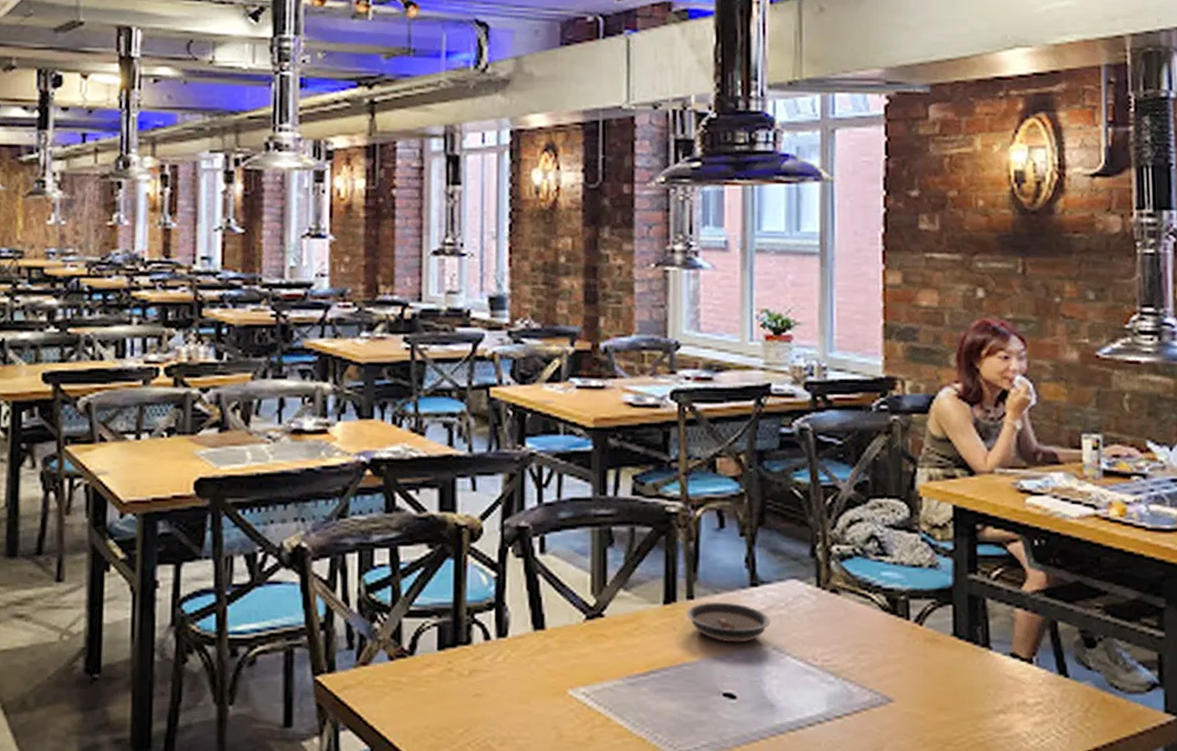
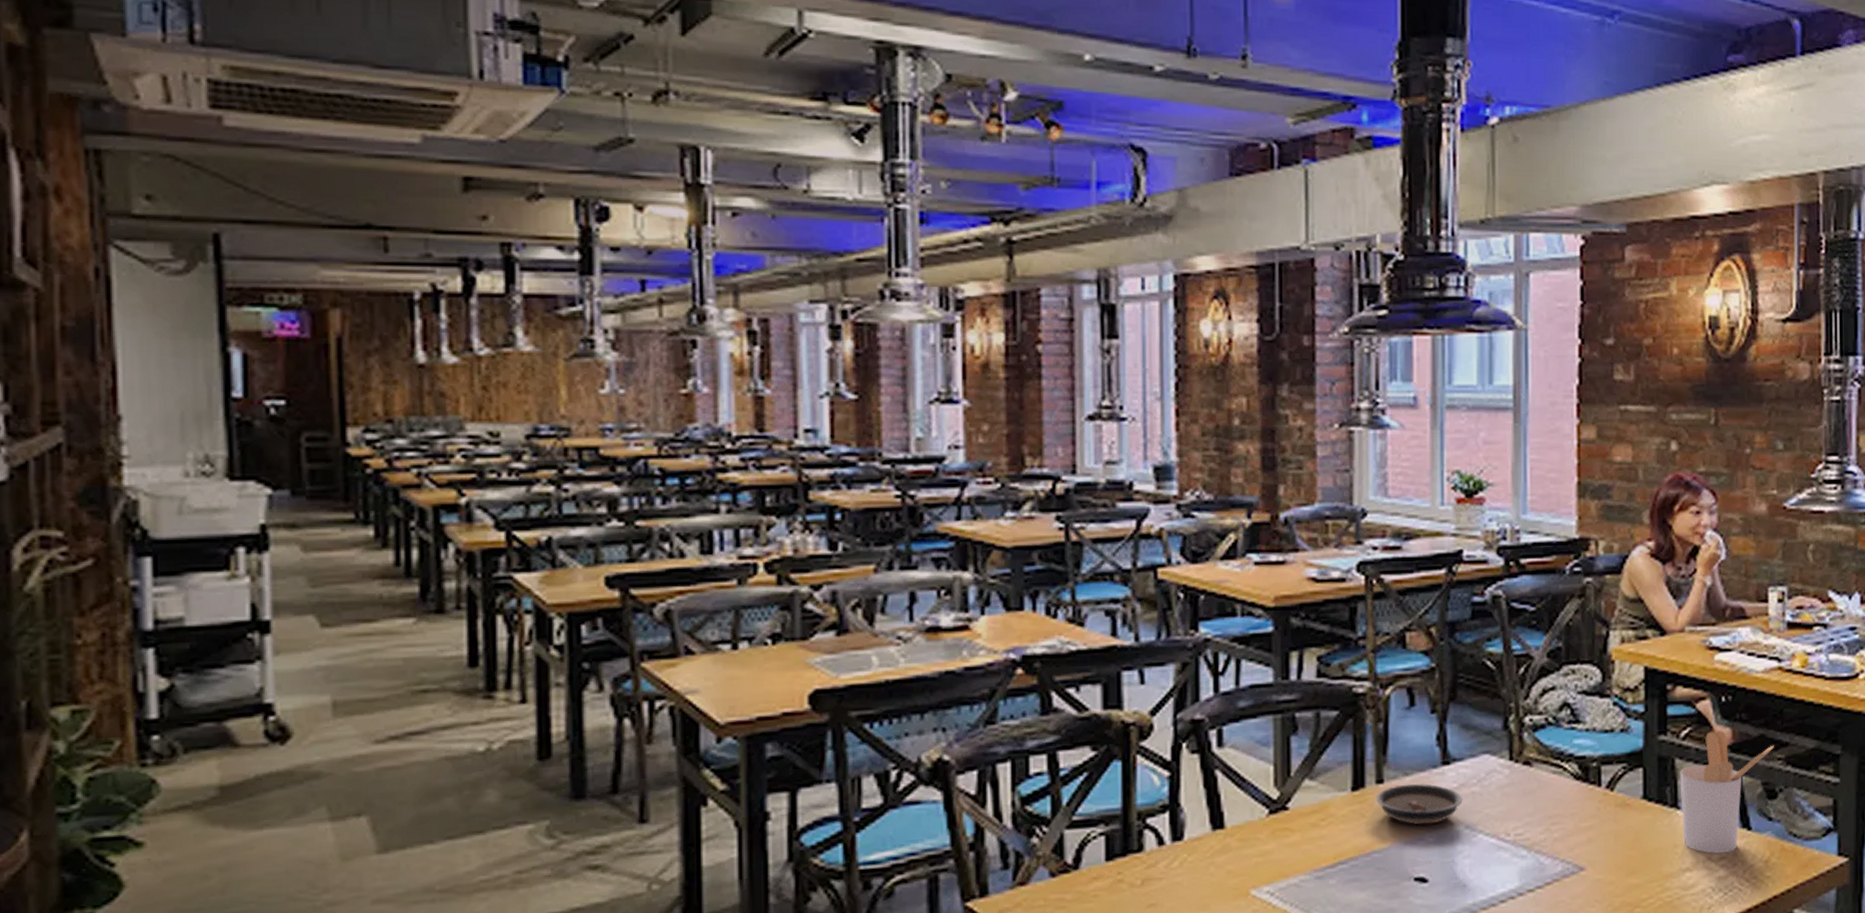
utensil holder: none [991,574,1092,699] -> present [1679,730,1774,854]

